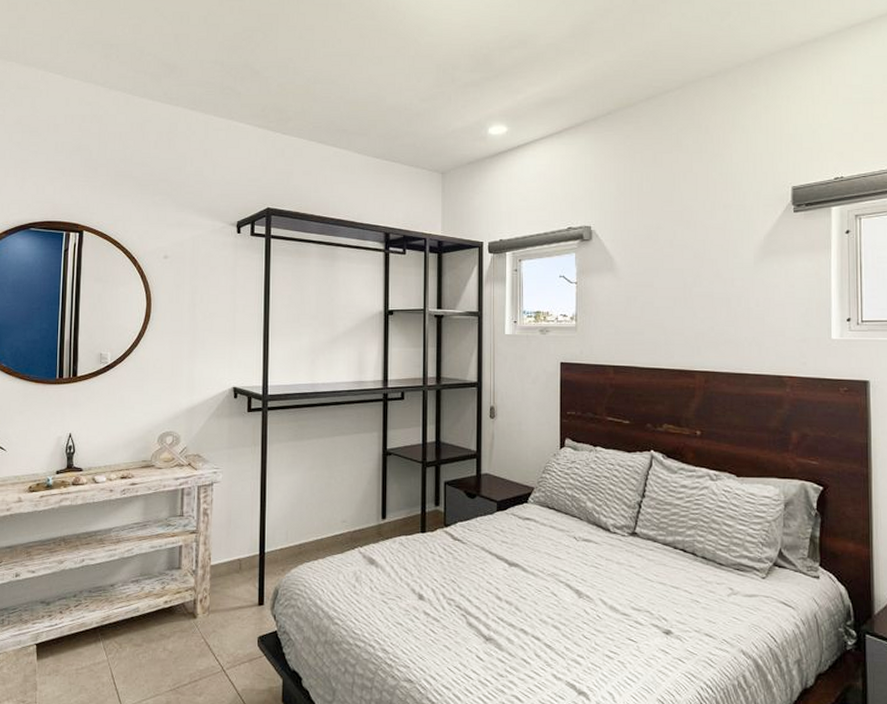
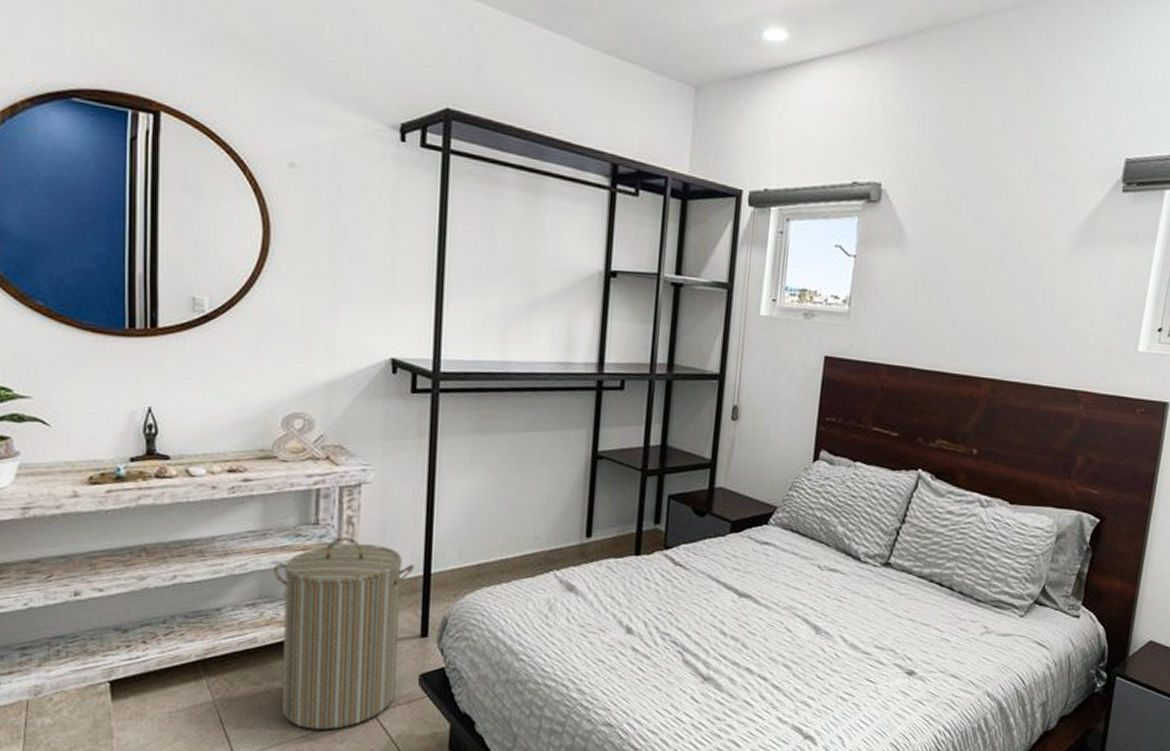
laundry hamper: none [151,525,253,685] -> present [274,537,415,730]

